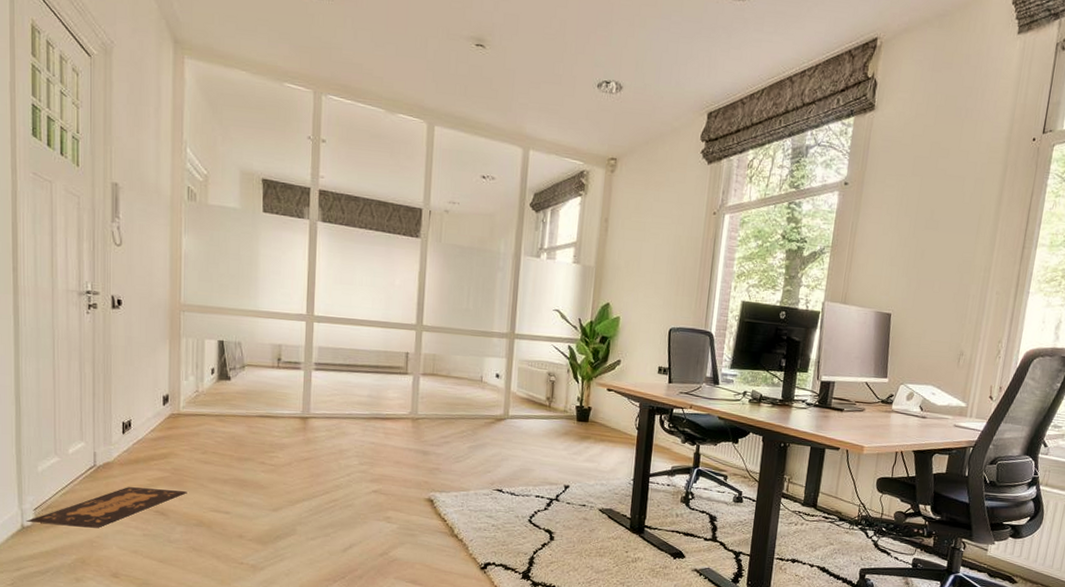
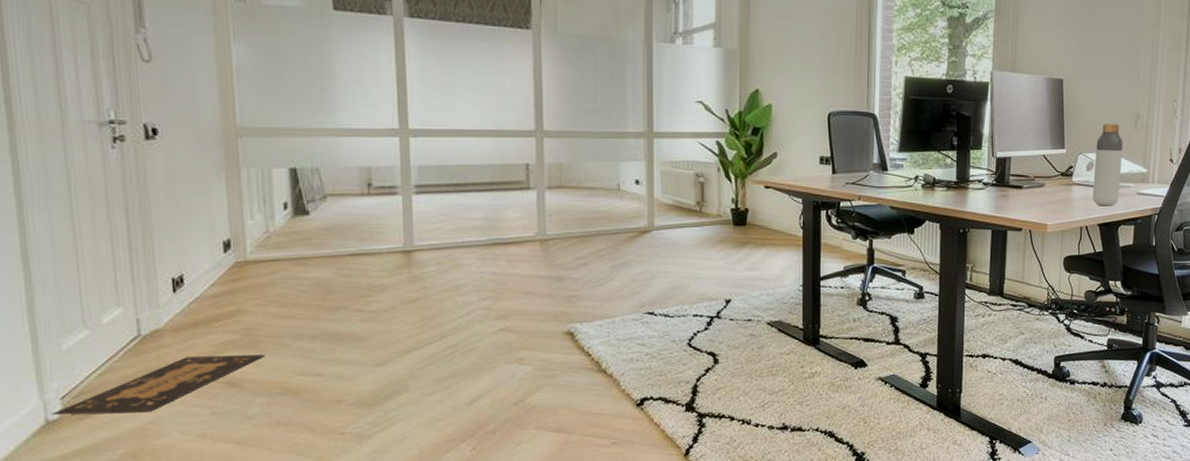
bottle: none [909,357,945,435] -> present [1092,123,1123,206]

